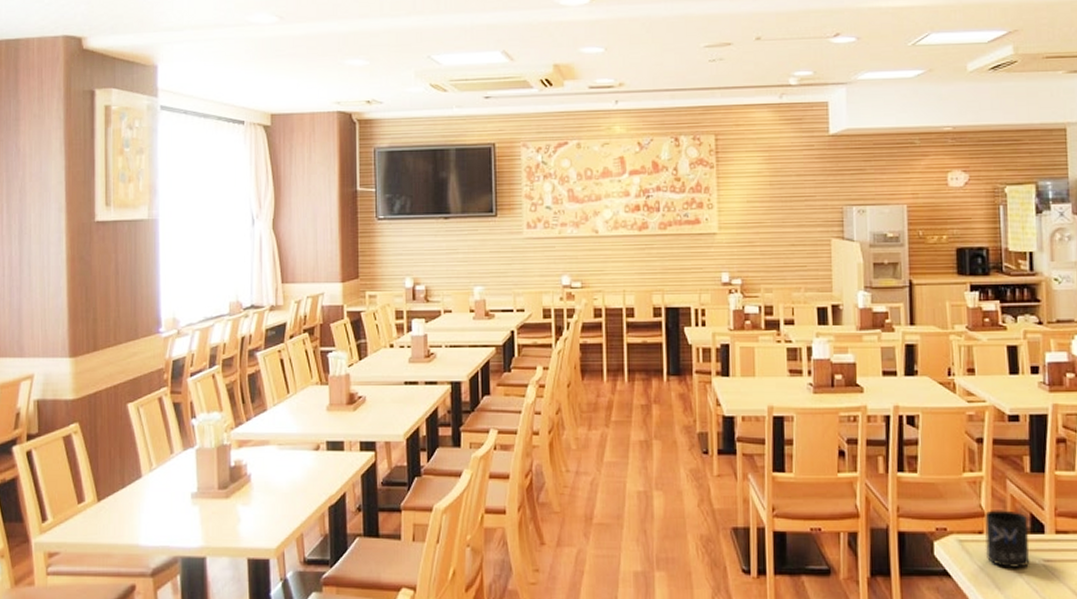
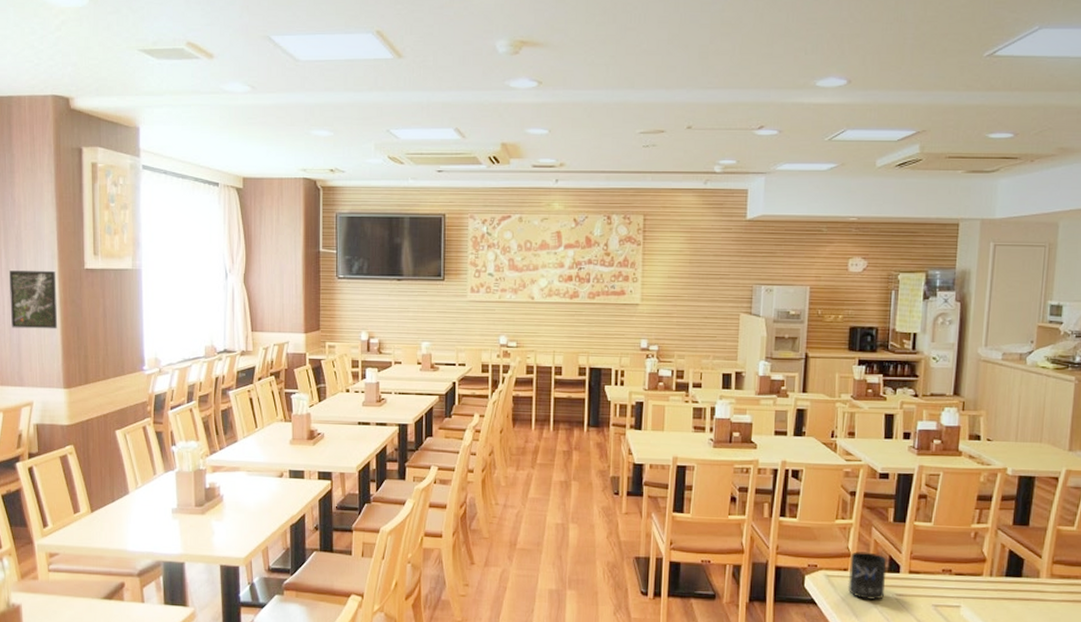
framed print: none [11,225,64,291] -> present [10,270,58,329]

